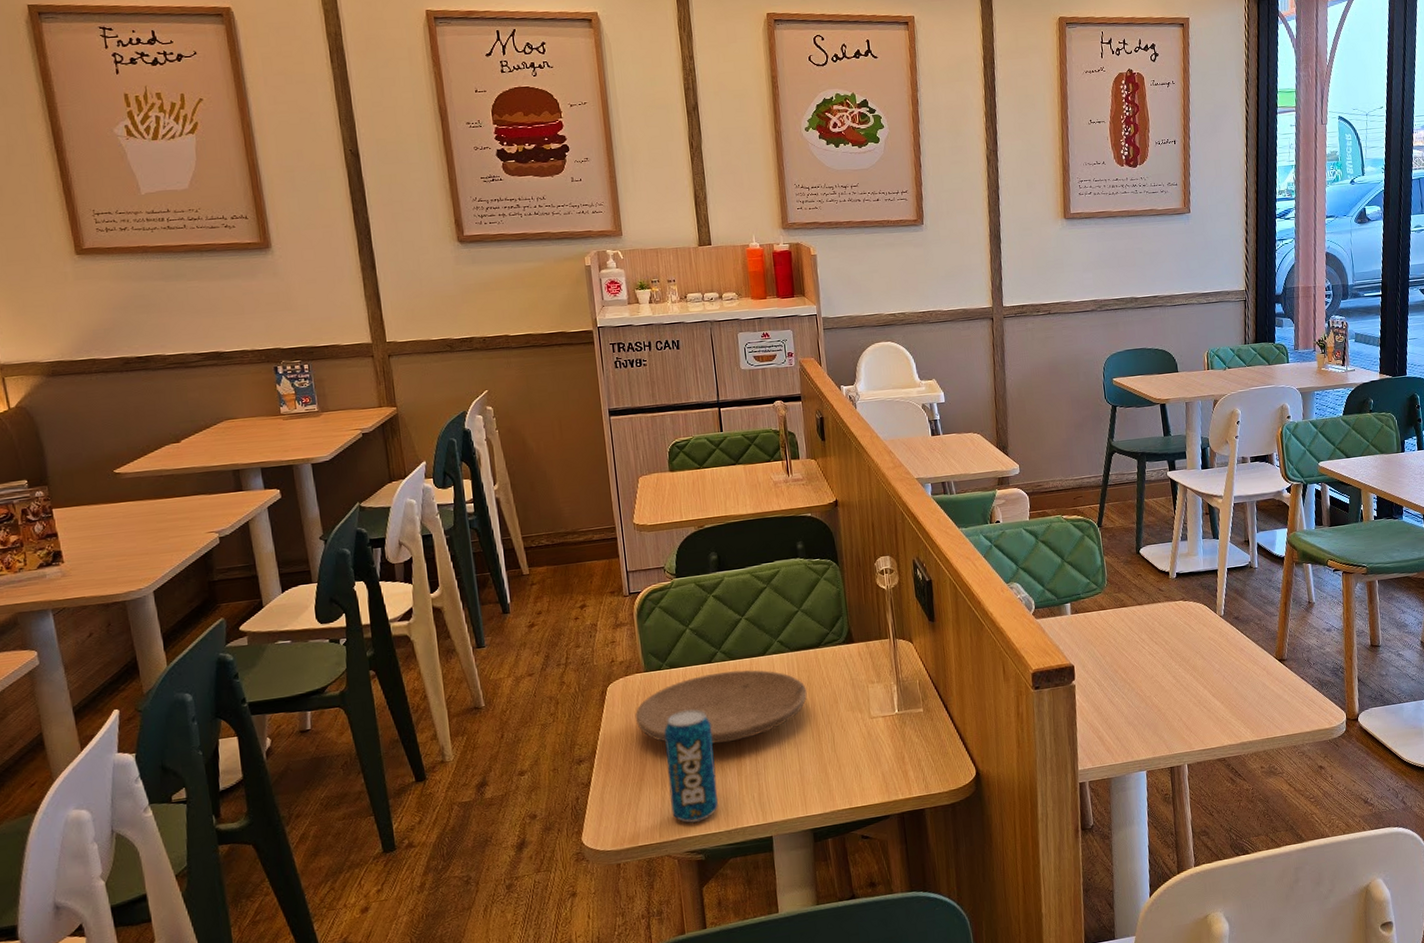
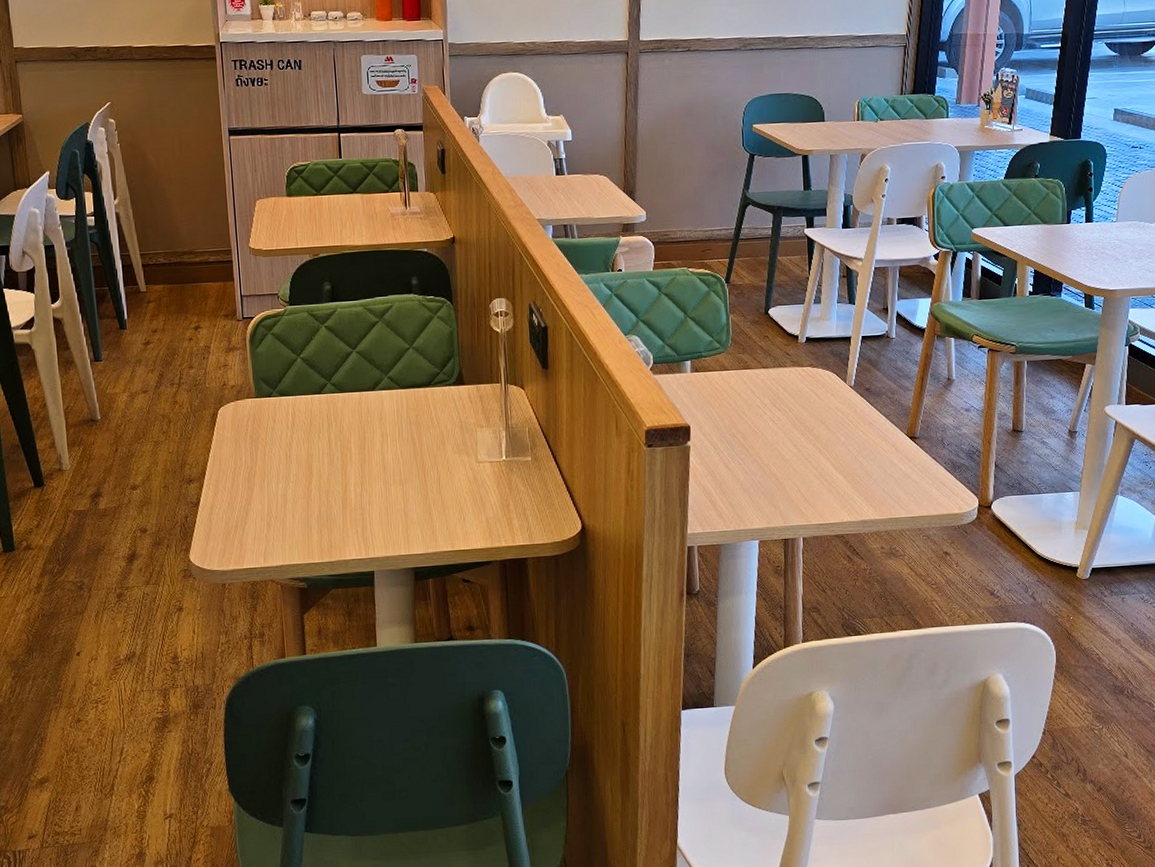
plate: present [634,670,808,744] -> none [244,403,416,475]
beverage can: present [664,709,718,823] -> none [272,439,322,551]

